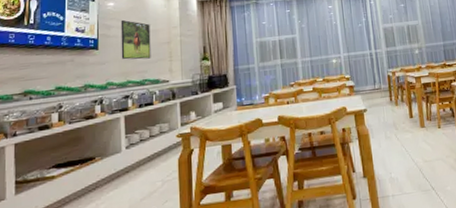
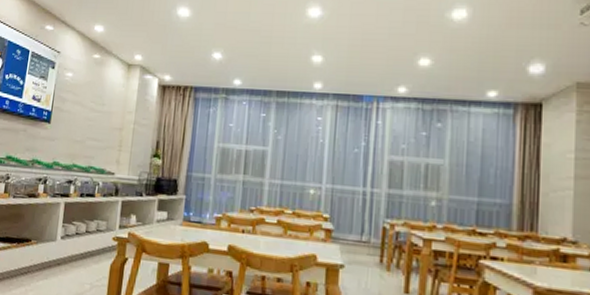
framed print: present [121,19,151,60] -> none [71,94,105,144]

